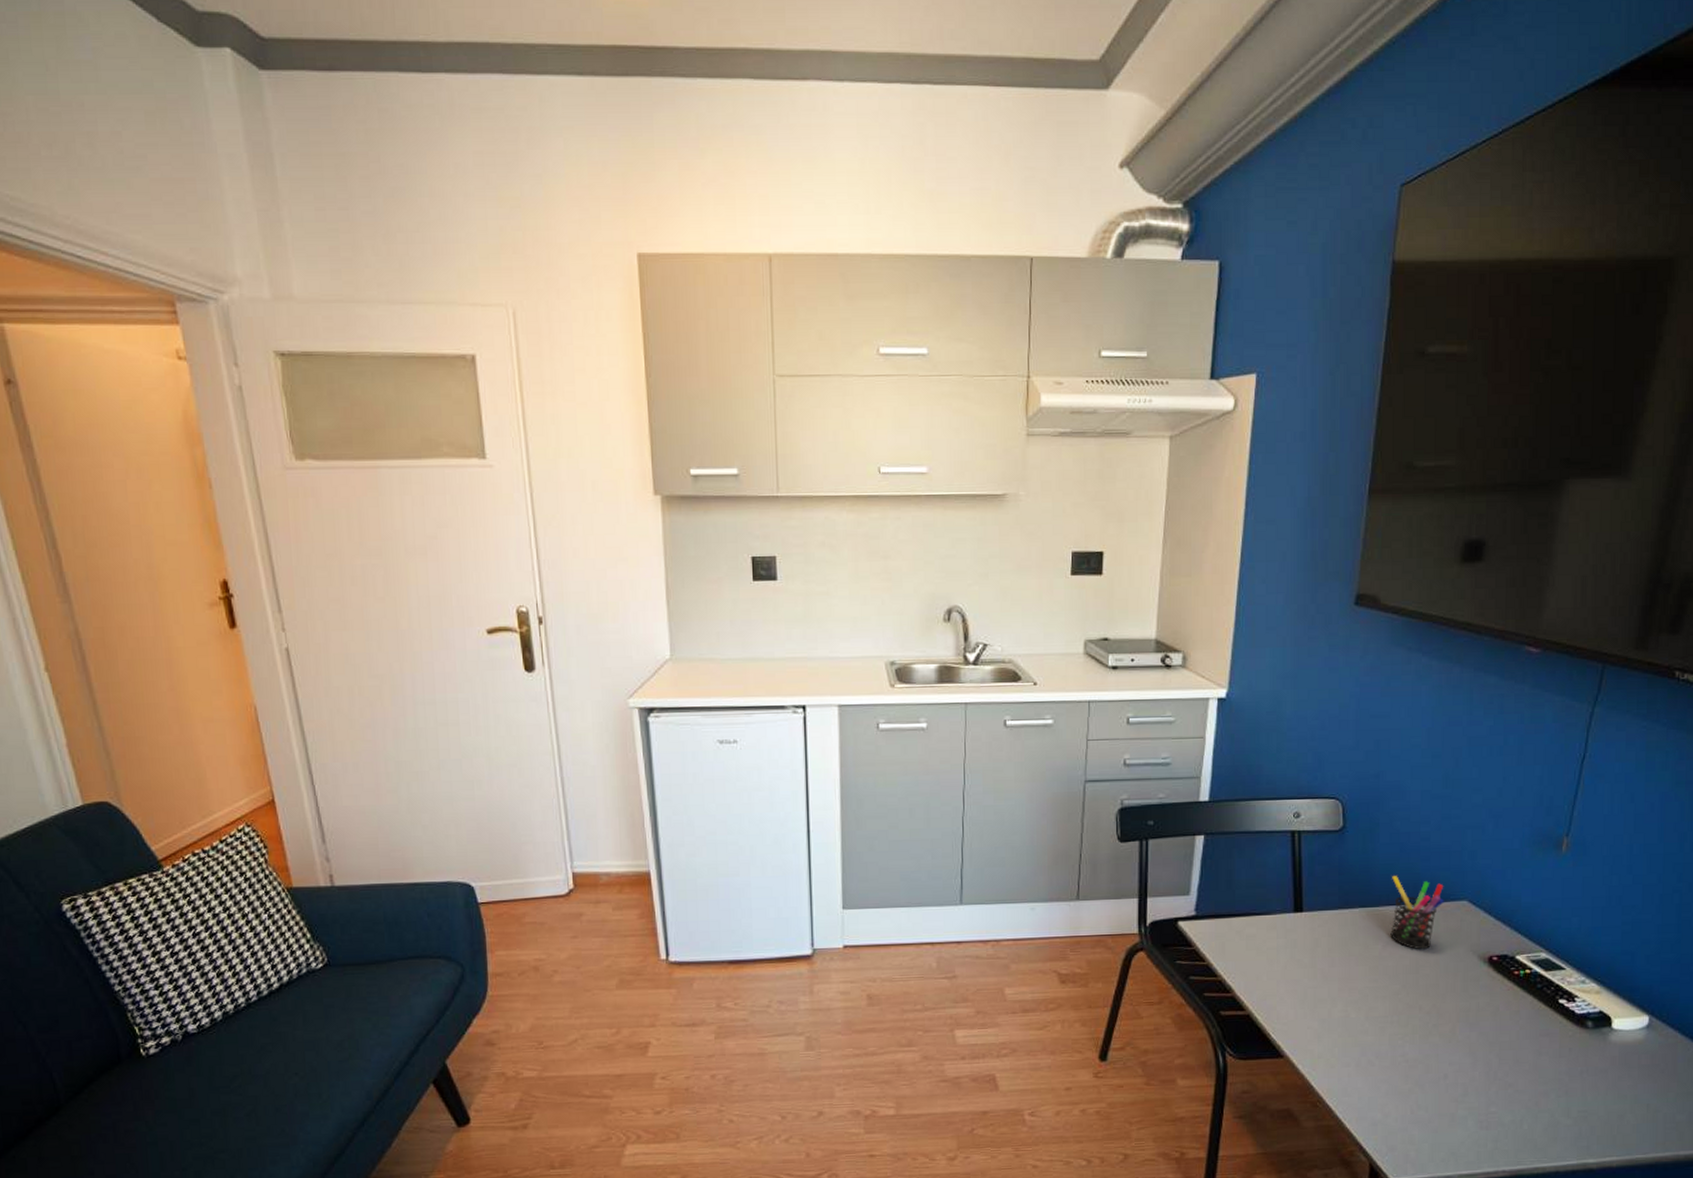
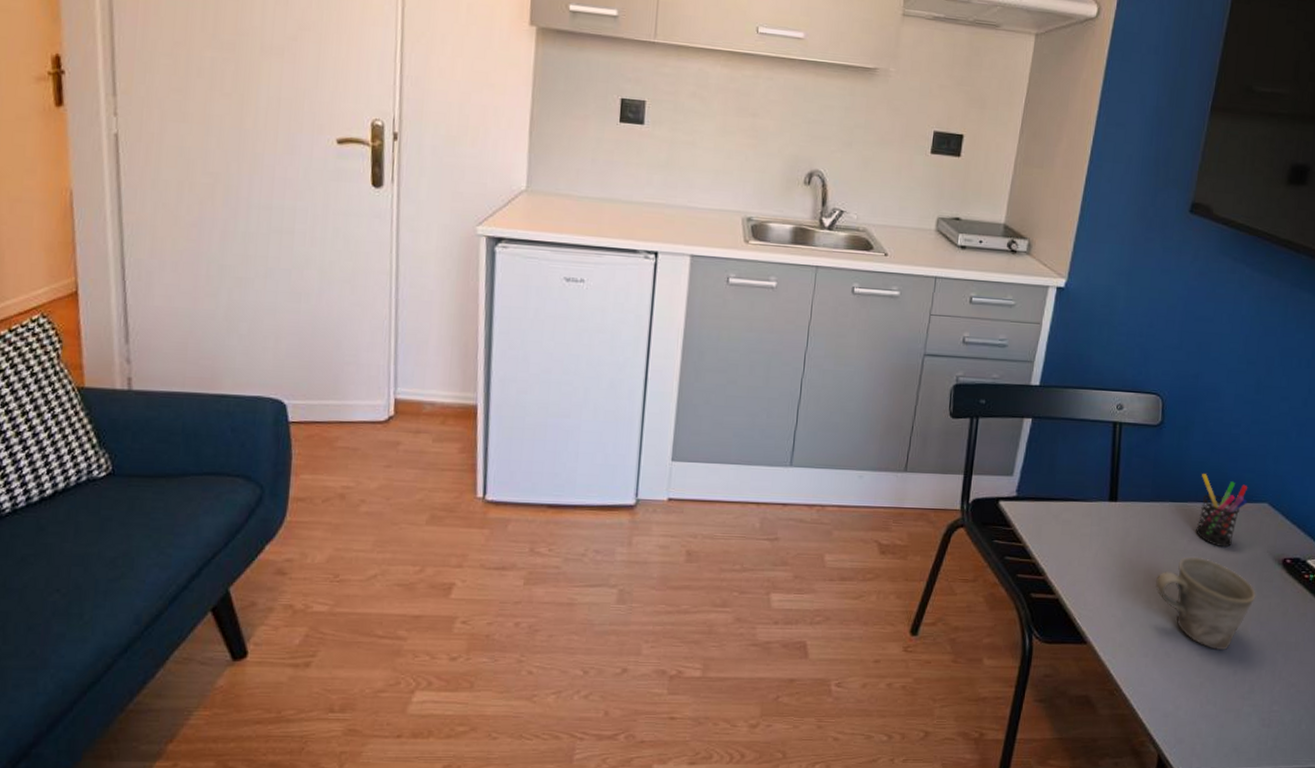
mug: none [1352,961,1462,1054] -> present [1155,556,1256,650]

